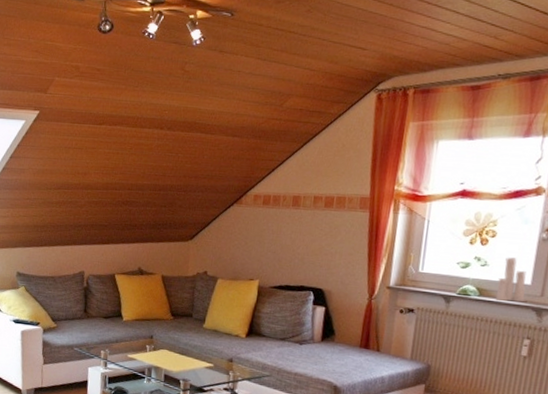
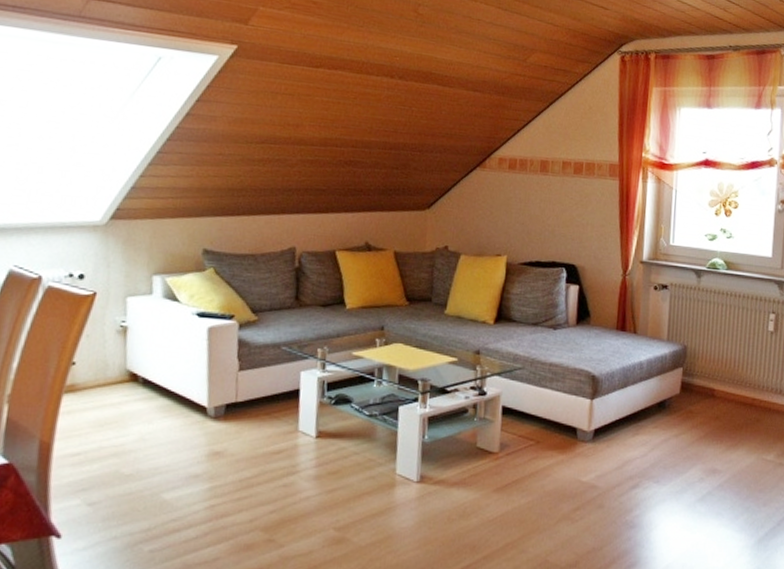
candle: present [495,253,526,302] -> none [741,225,768,275]

